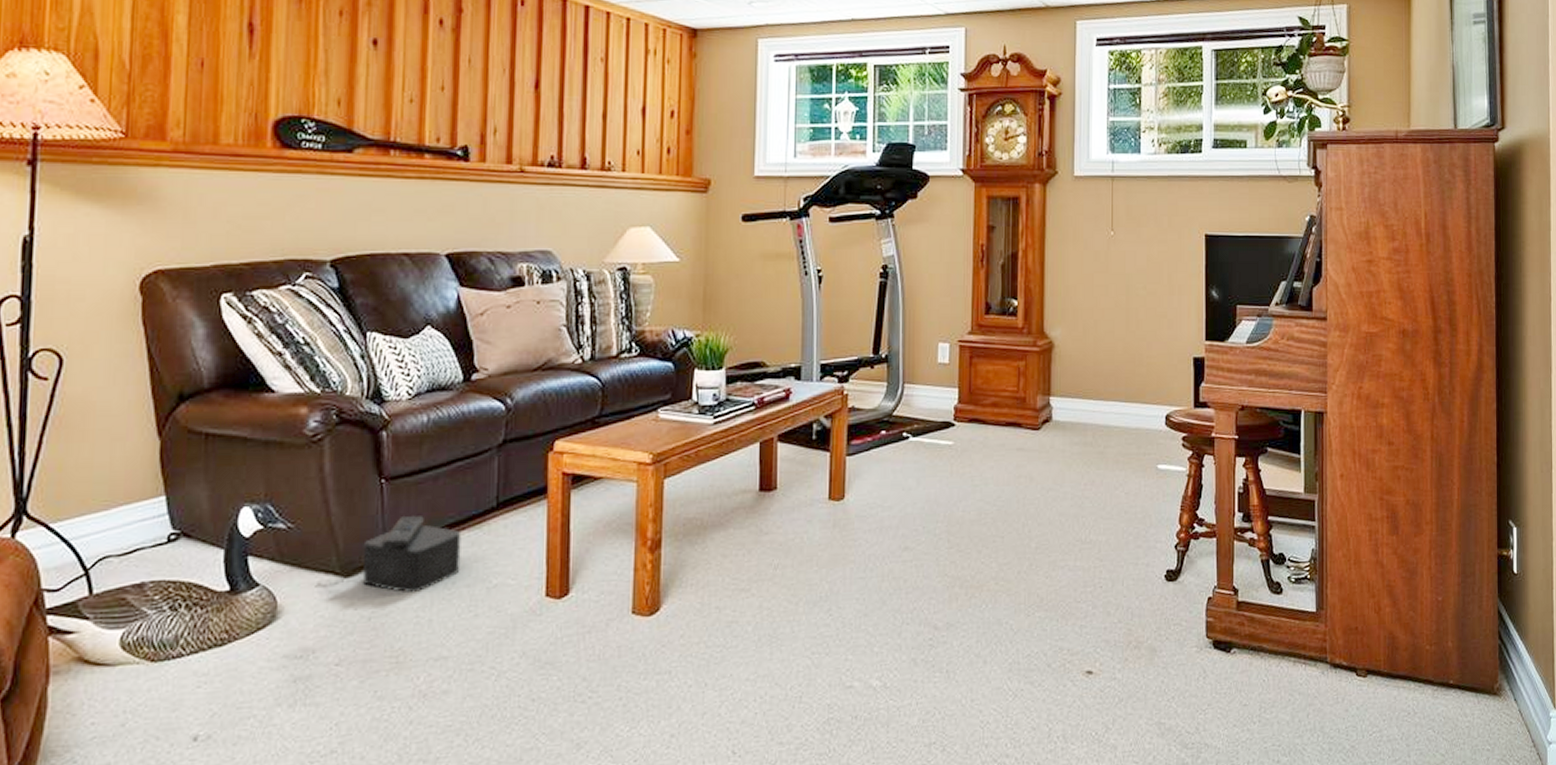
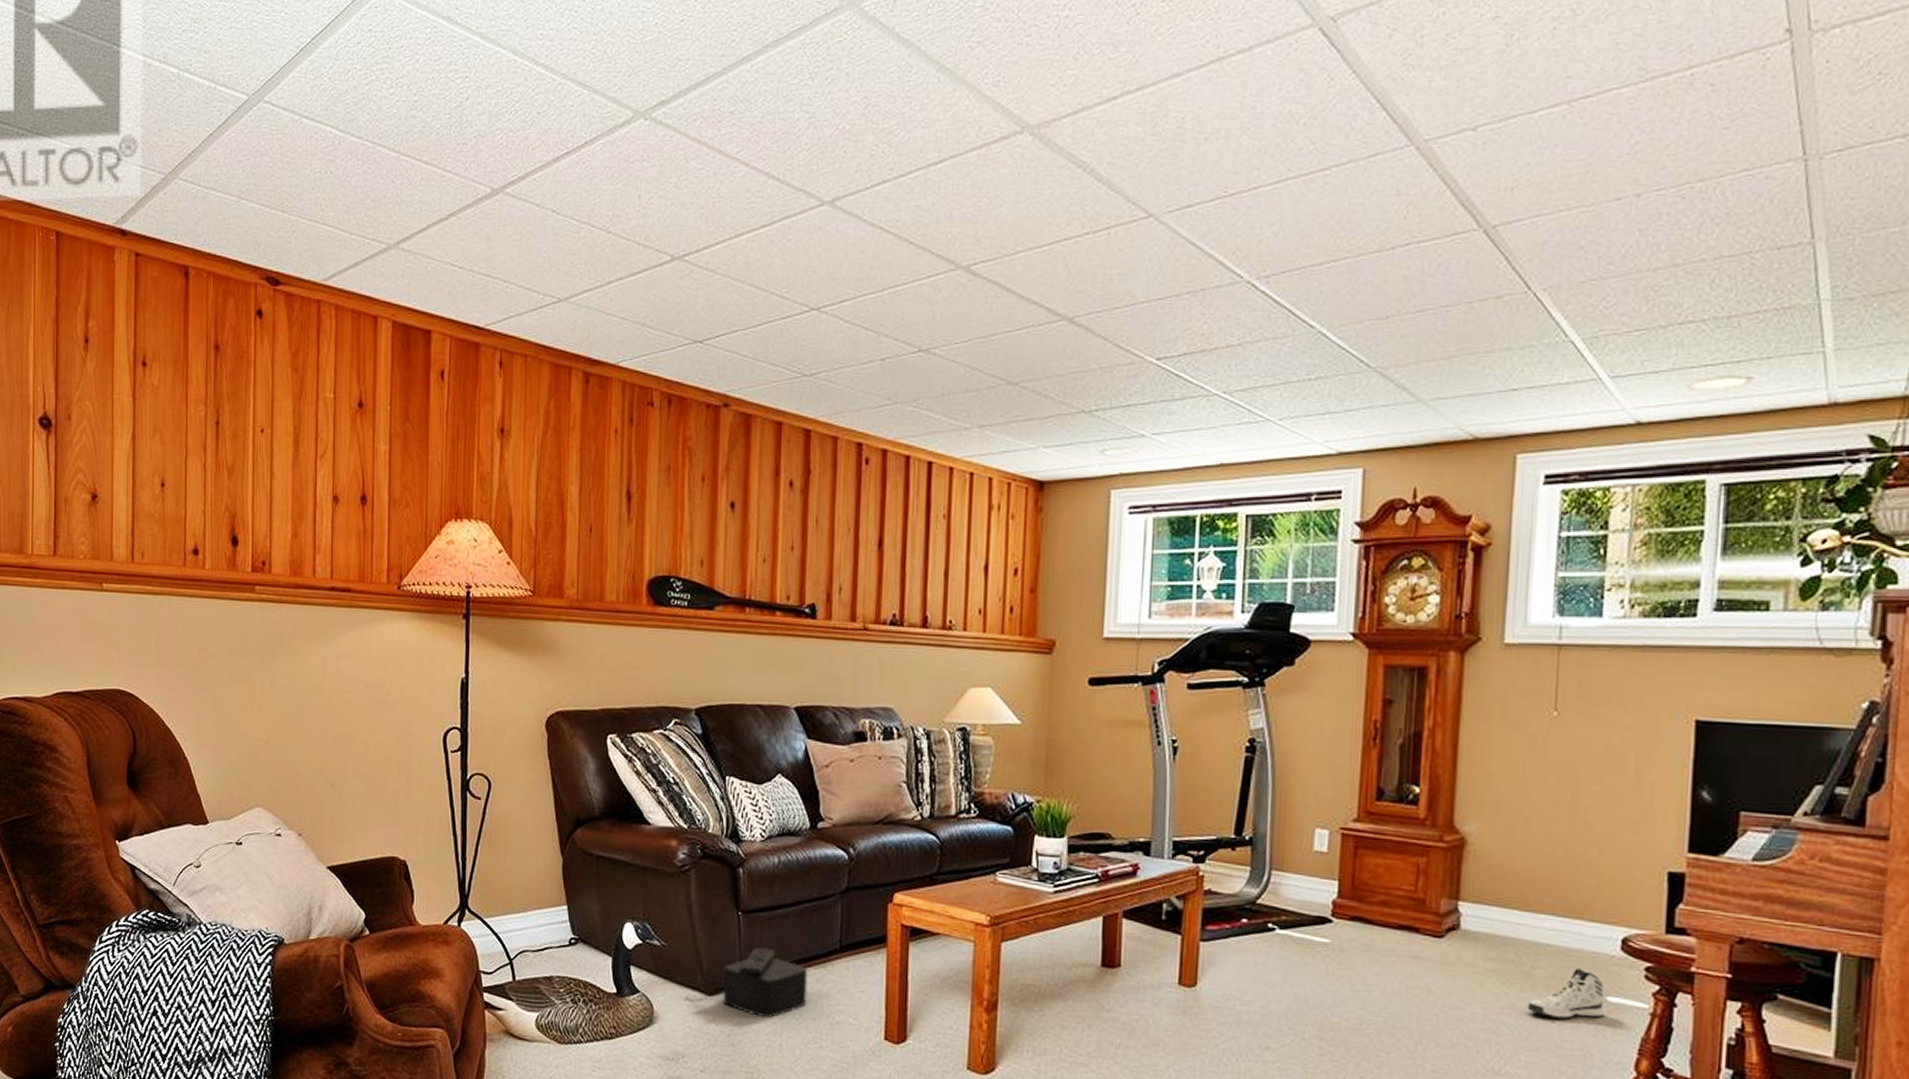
sneaker: none [1103,444,1156,490] -> present [1527,968,1605,1020]

